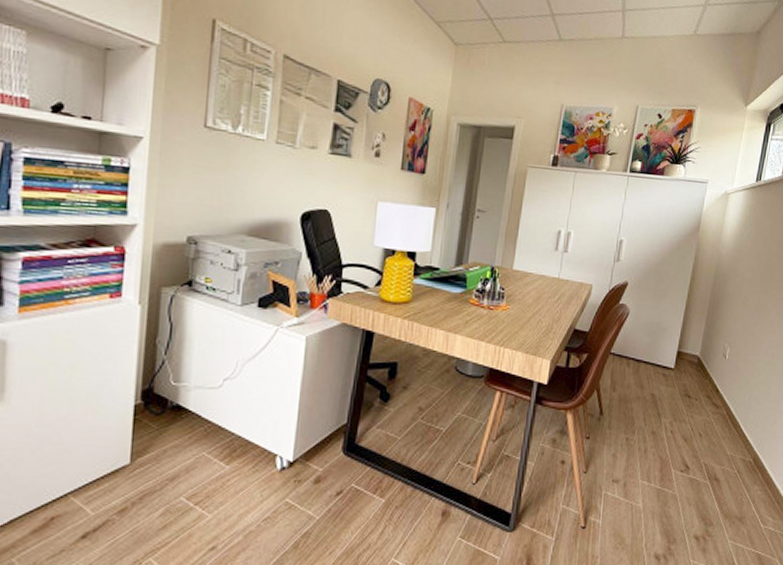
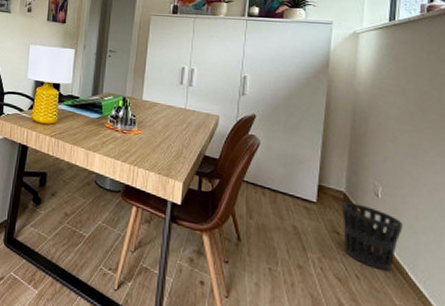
wastebasket: none [693,366,742,427] -> present [342,202,403,272]

